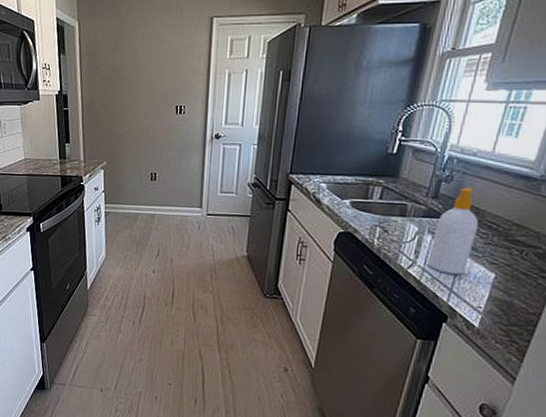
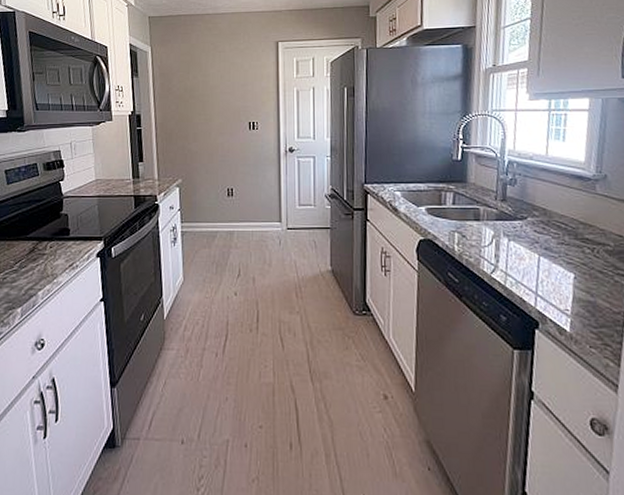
soap bottle: present [427,186,479,275] -> none [508,188,549,276]

